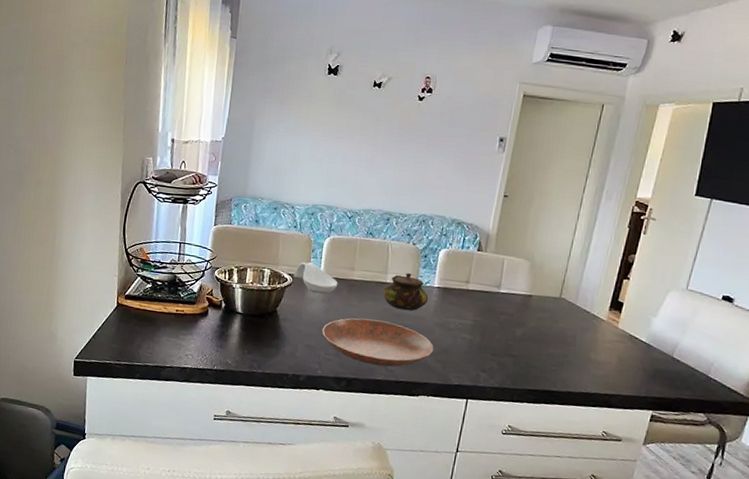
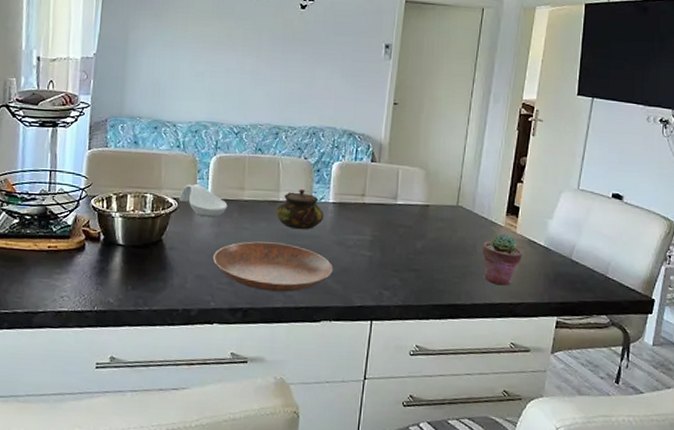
potted succulent: none [580,327,622,377] -> present [483,233,522,286]

